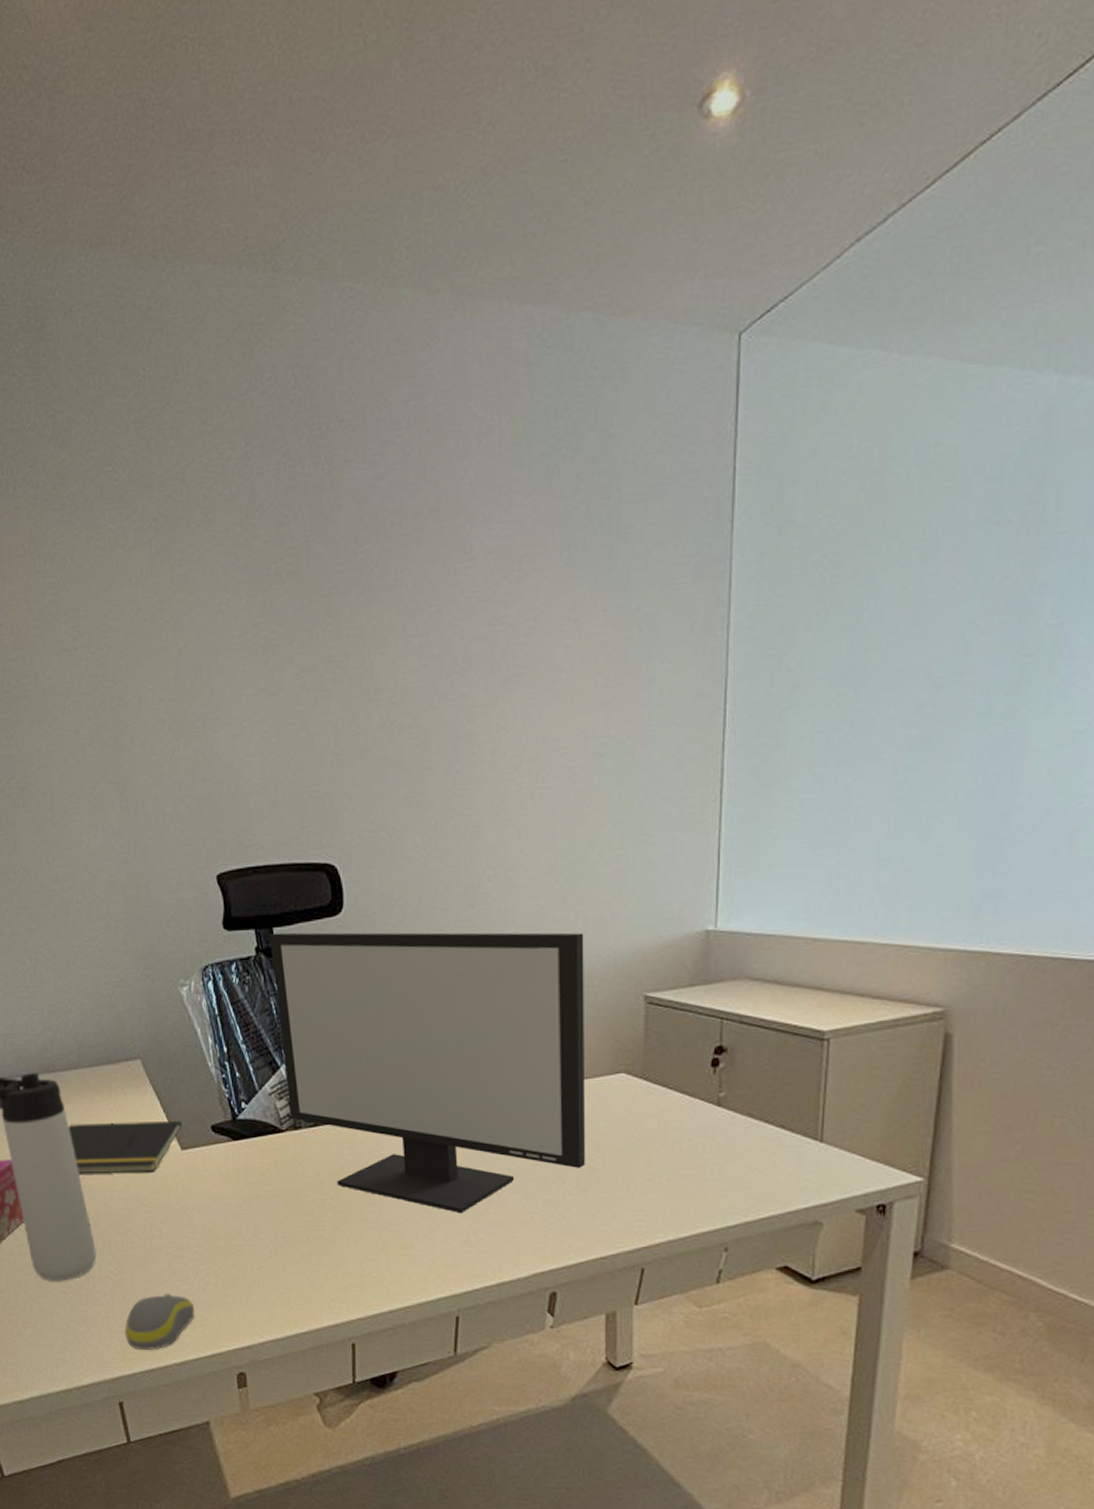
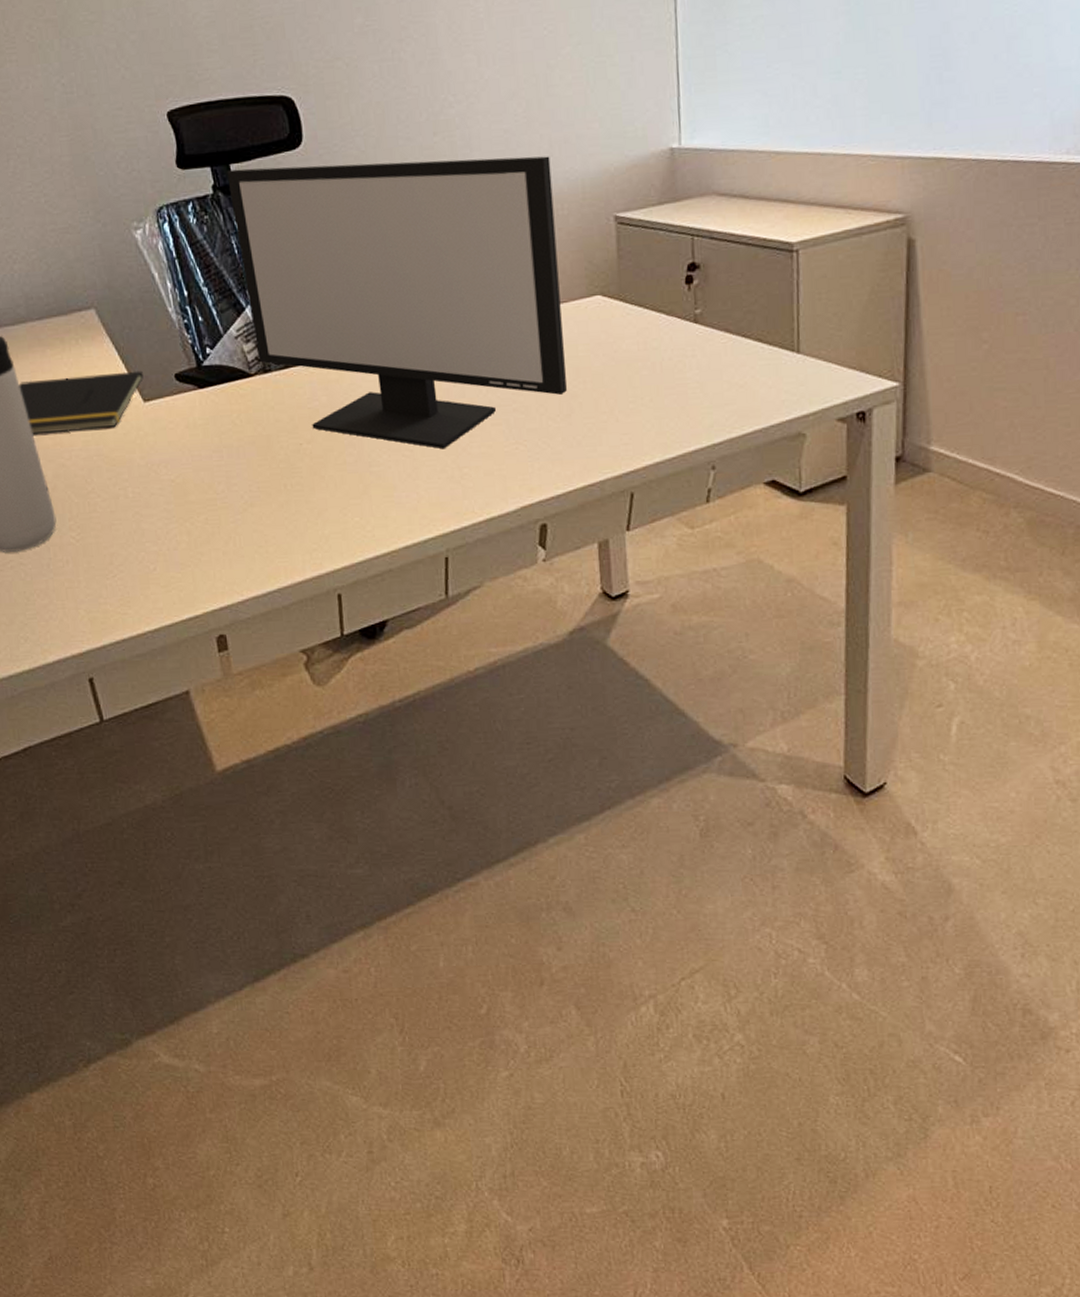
computer mouse: present [125,1293,194,1350] -> none [91,555,167,619]

